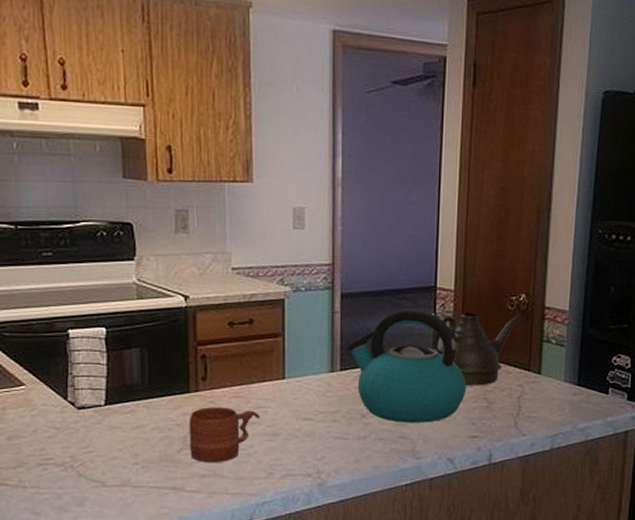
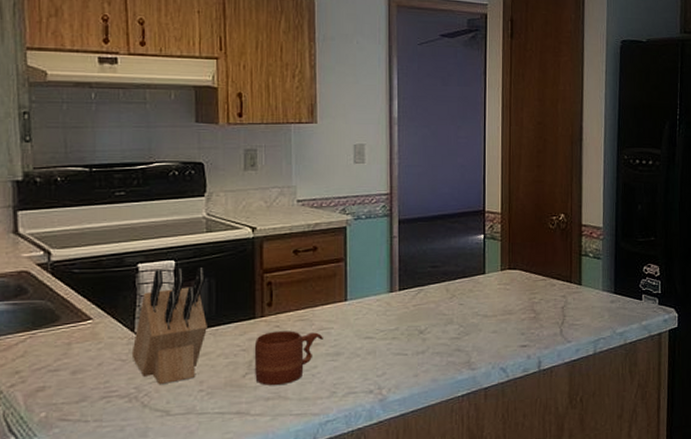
knife block: none [65,336,140,456] -> present [131,267,207,385]
kettle: present [347,308,467,423] -> none [405,230,515,337]
teapot: present [432,312,523,386] -> none [482,232,563,299]

